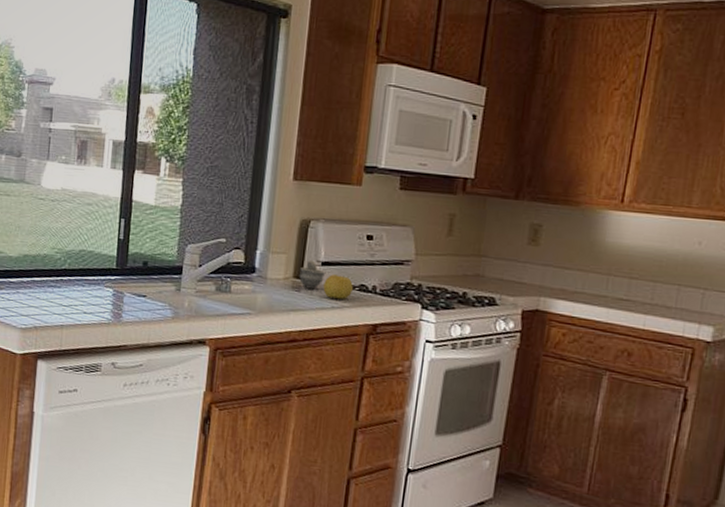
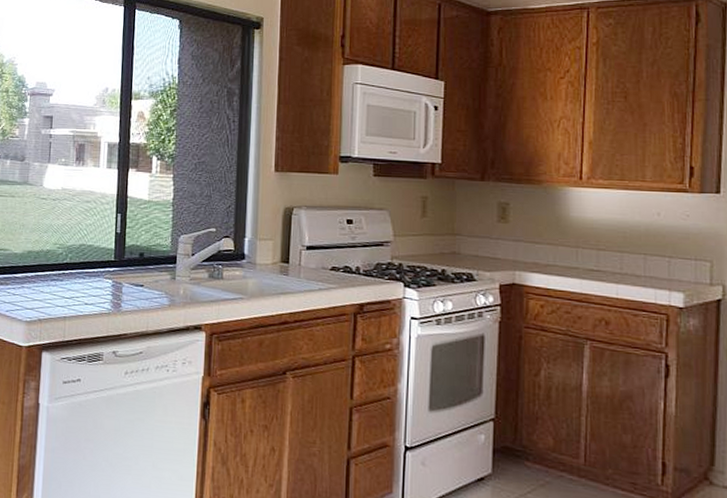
cup: present [299,260,326,290] -> none [286,245,311,273]
fruit: present [323,274,353,299] -> none [310,258,338,281]

